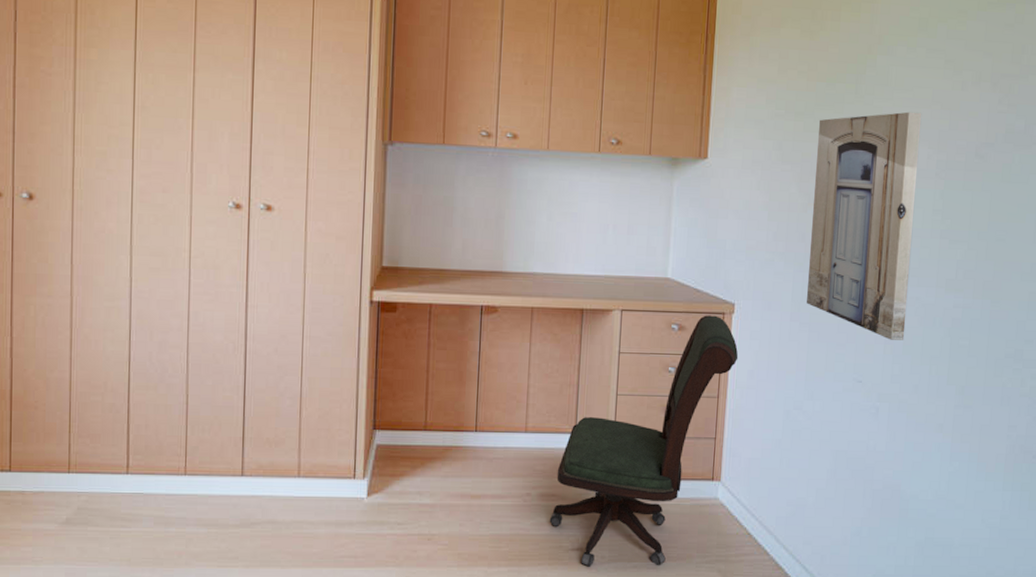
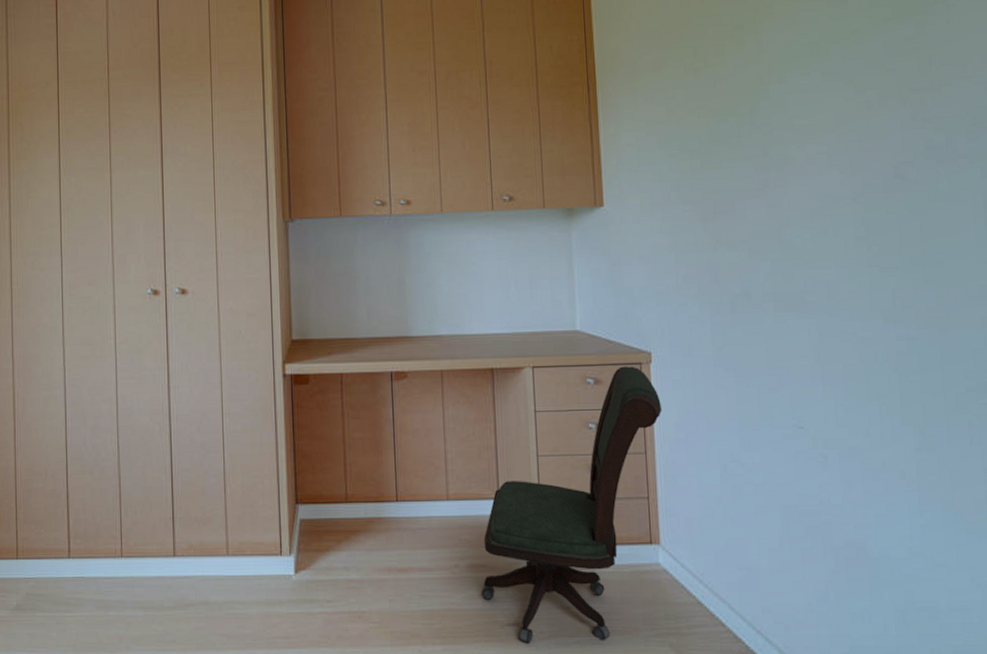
wall art: present [807,111,922,340] -> none [717,137,845,380]

